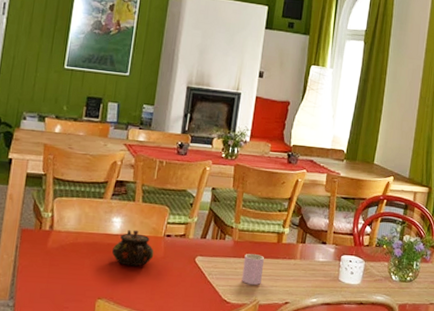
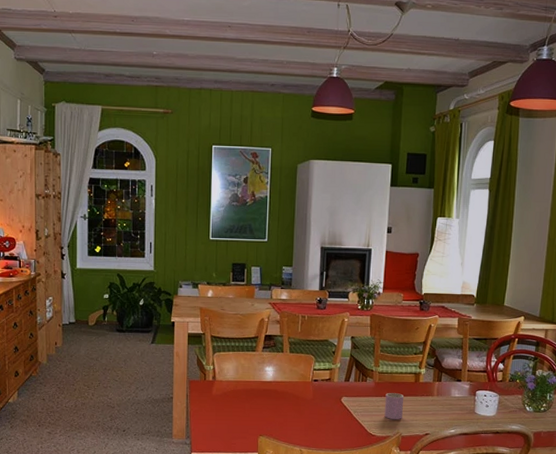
teapot: present [112,229,154,267] -> none [268,376,304,408]

